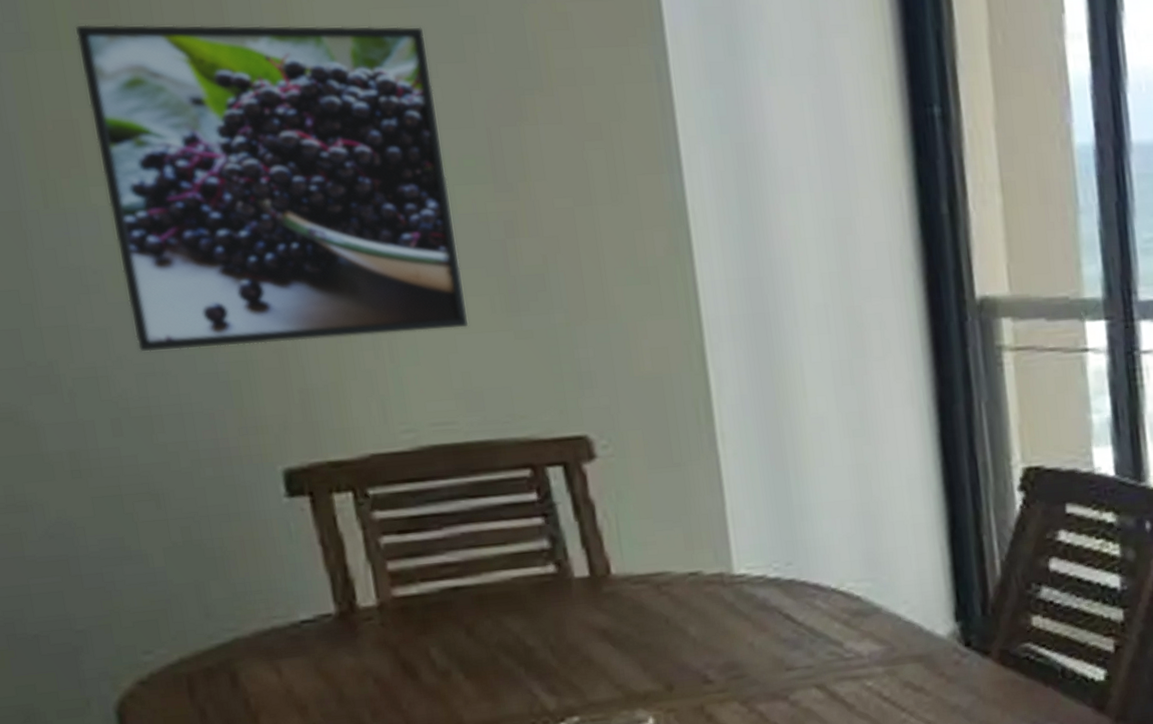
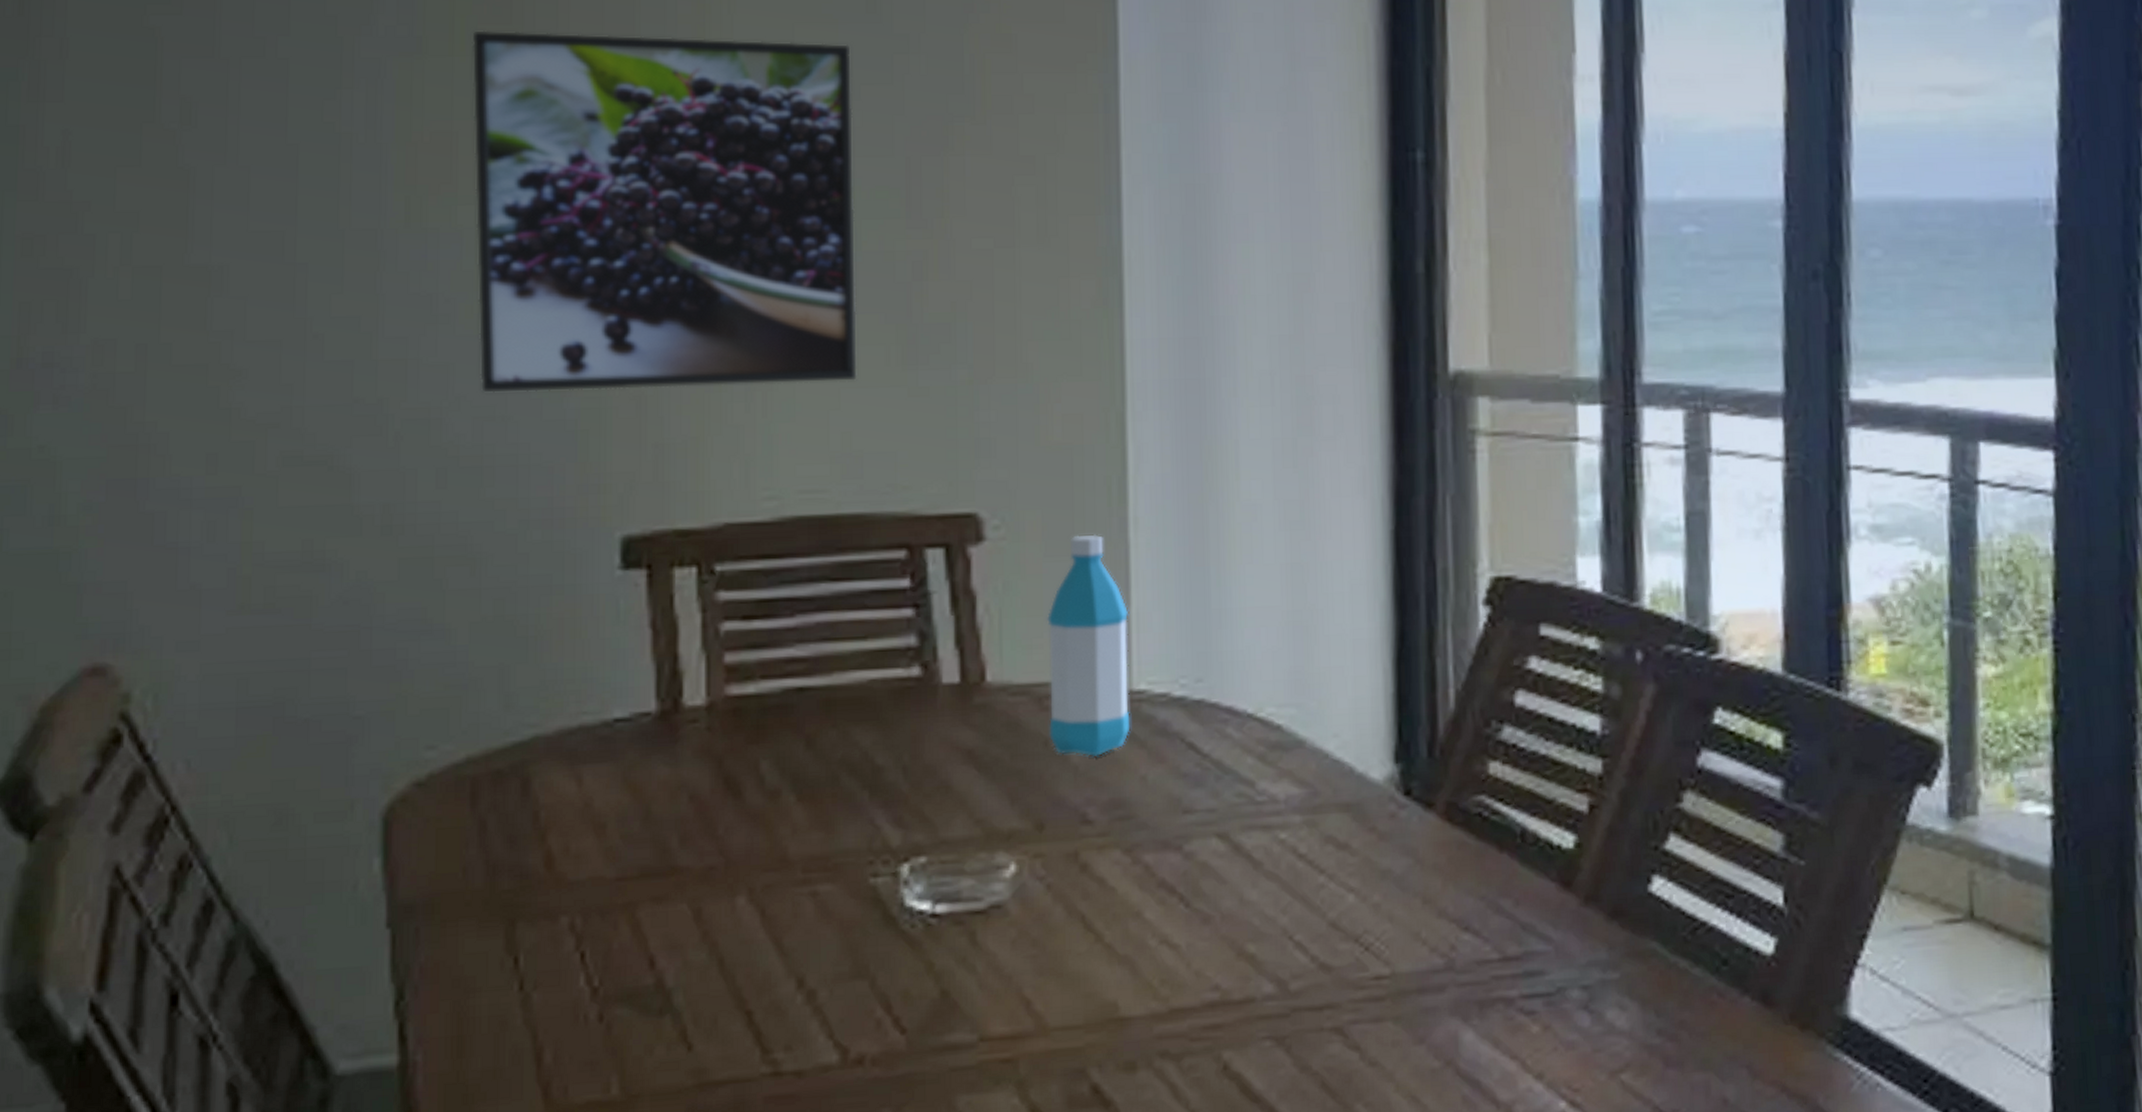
water bottle: none [656,448,736,630] -> present [1046,534,1131,757]

